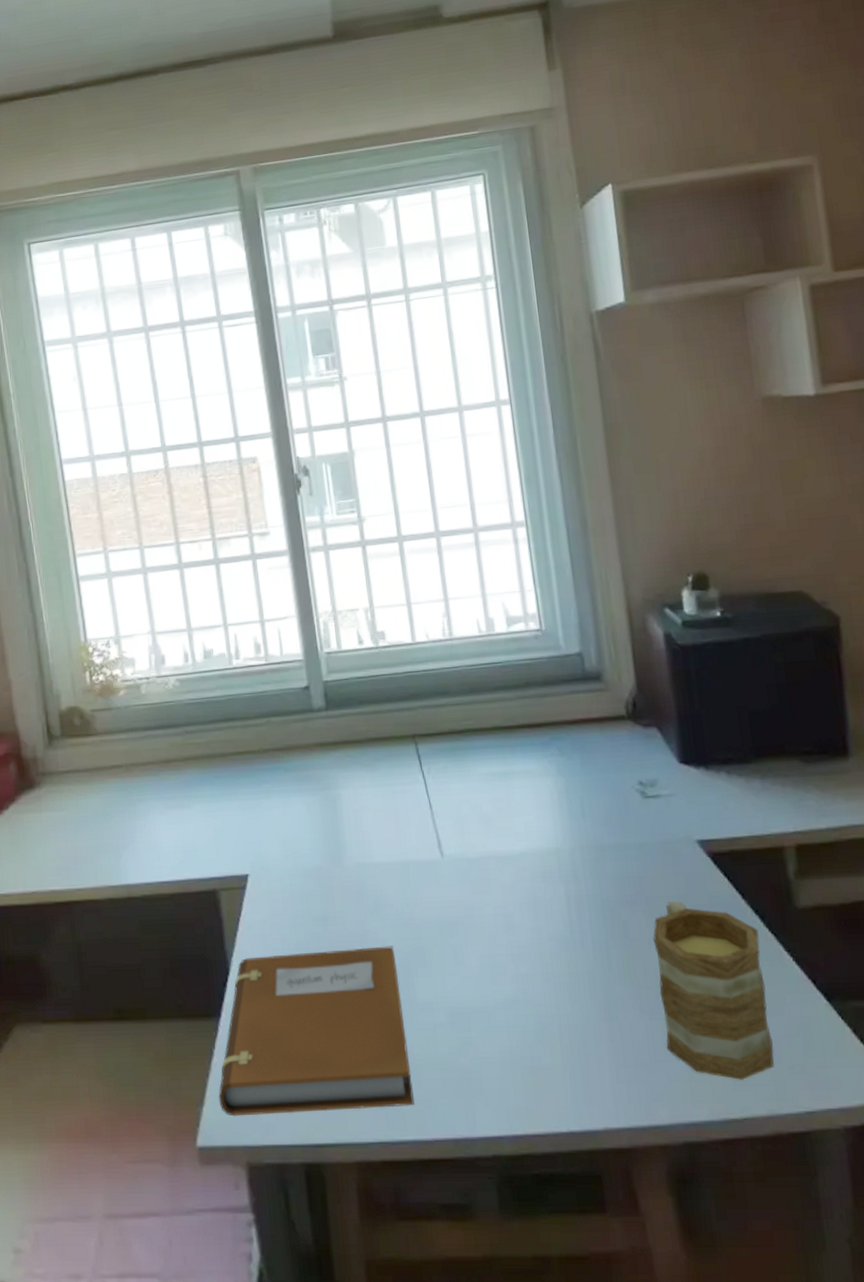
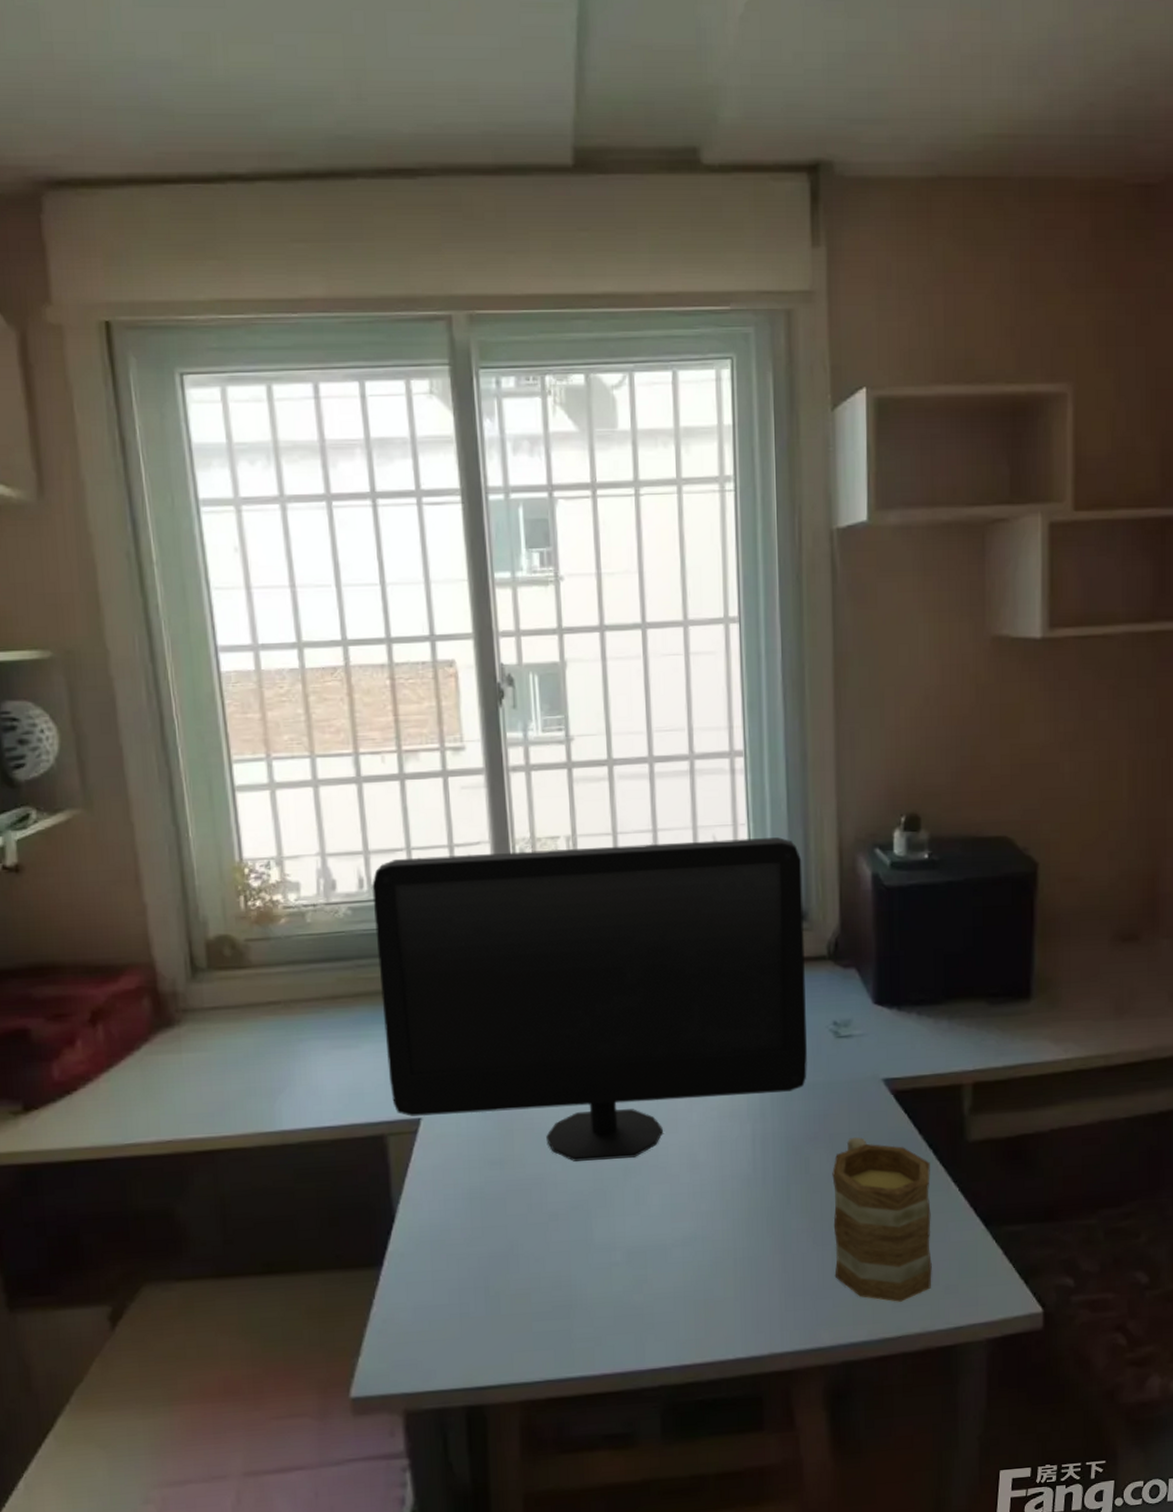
computer monitor: none [195,601,617,920] -> present [372,837,807,1161]
notebook: present [218,946,414,1117] -> none [376,1188,584,1365]

